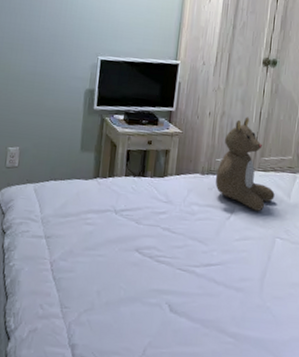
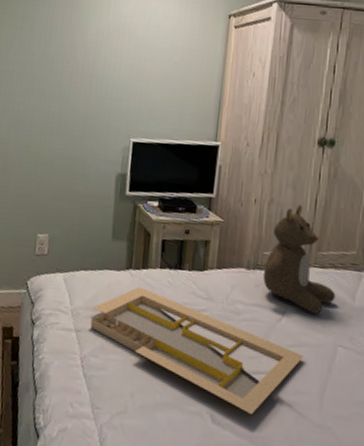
serving tray: none [60,194,249,301] -> present [90,287,304,414]

